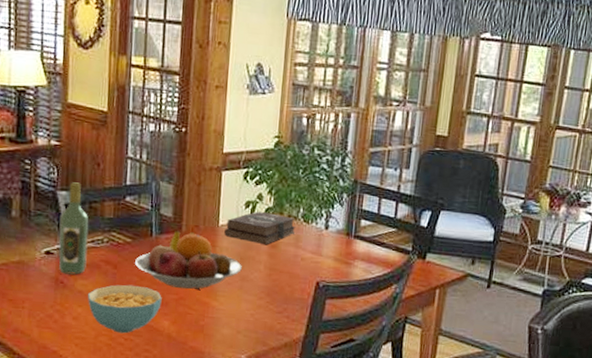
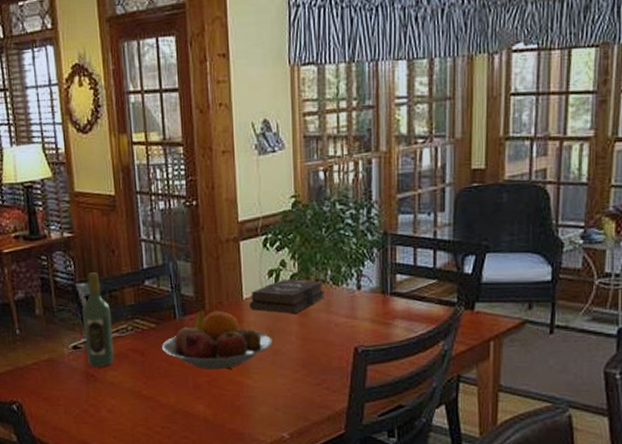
cereal bowl: present [87,284,162,334] -> none [118,371,194,422]

